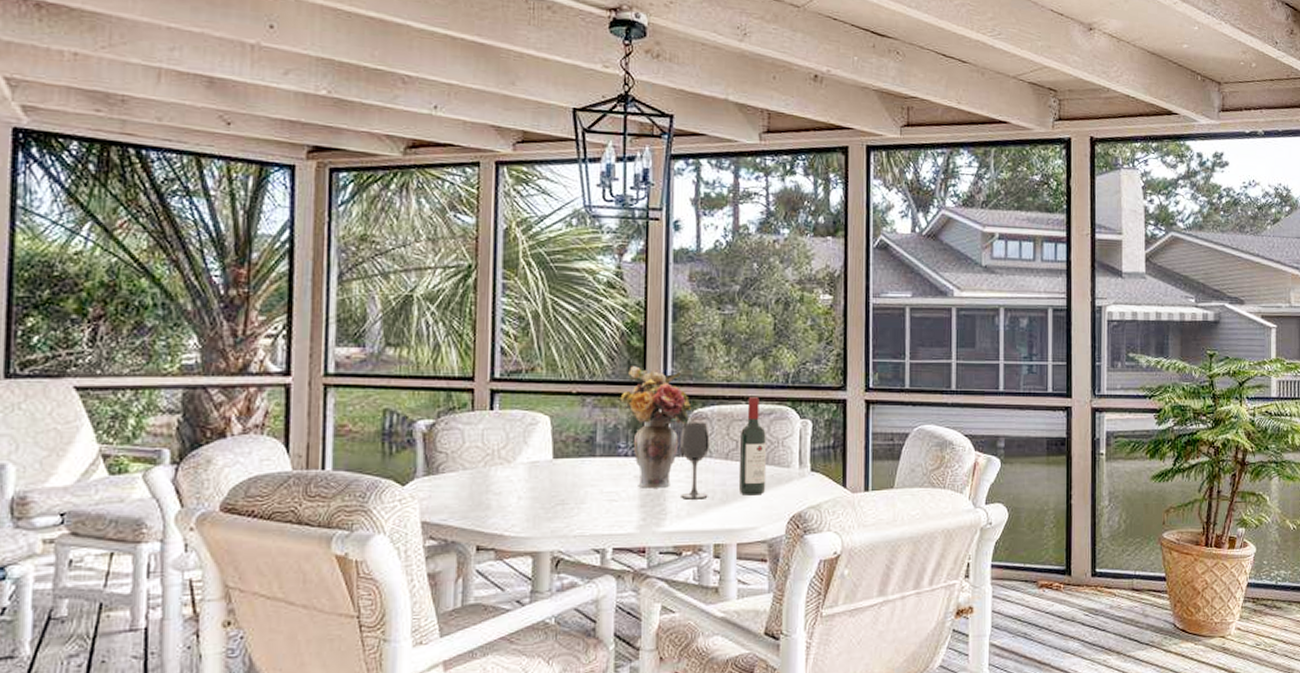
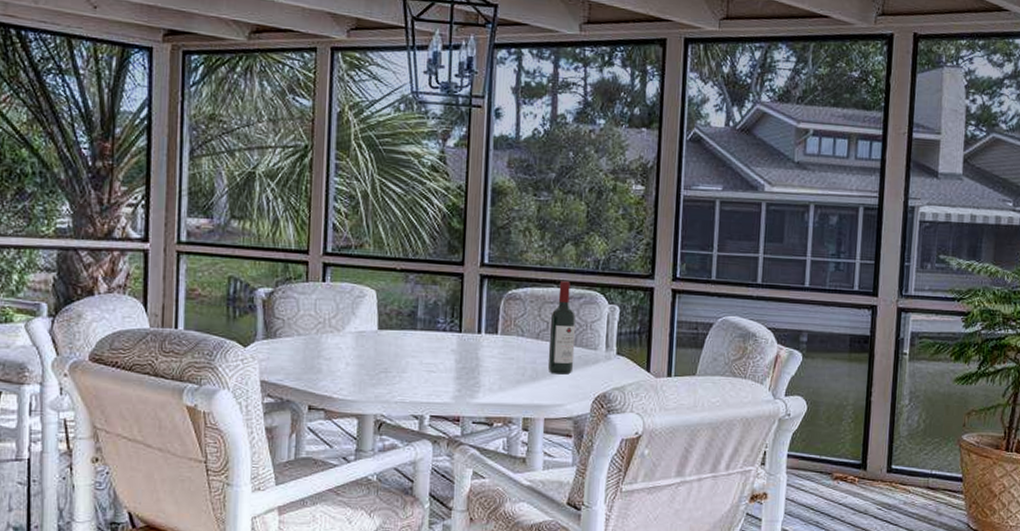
flower arrangement: present [615,366,692,488] -> none [436,246,507,363]
wine glass: present [680,422,711,500] -> none [494,302,523,375]

